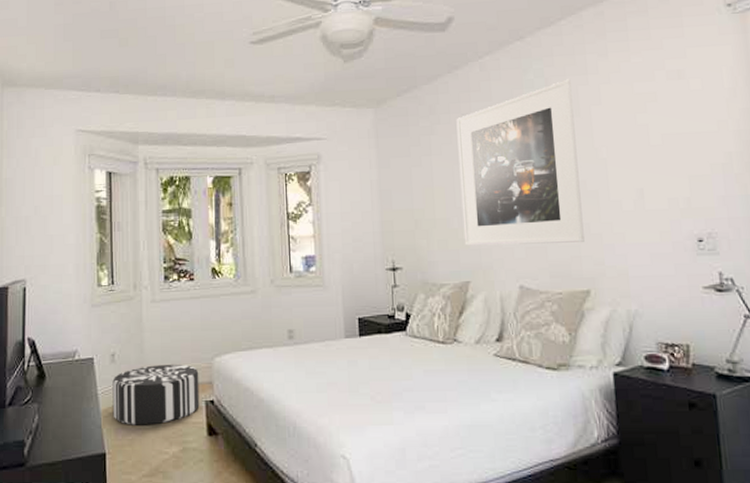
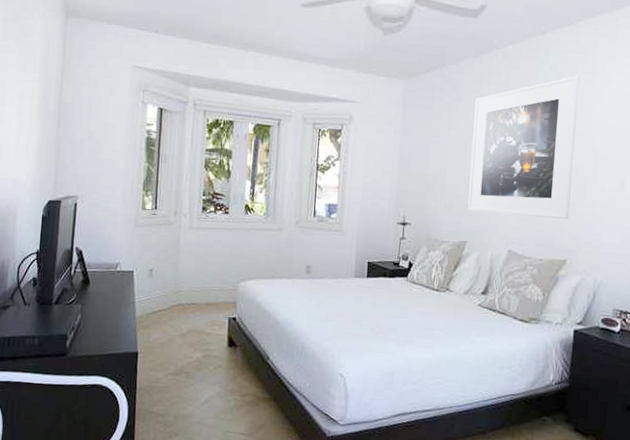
pouf: present [112,364,200,425] -> none [147,282,225,333]

